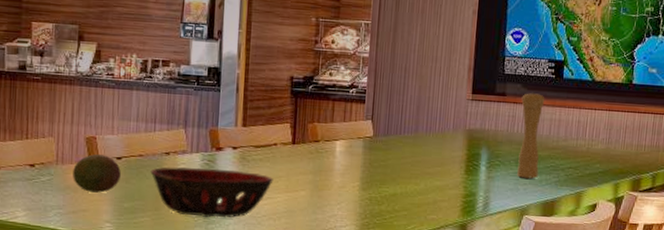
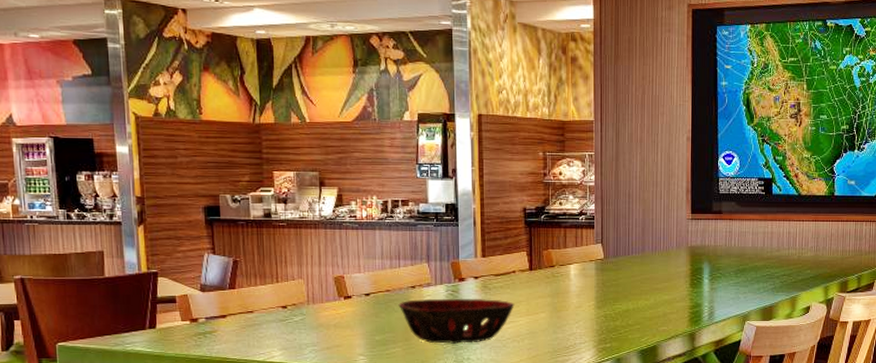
fruit: present [73,154,121,193] -> none [324,293,370,328]
pepper mill: present [517,92,545,179] -> none [736,208,758,287]

